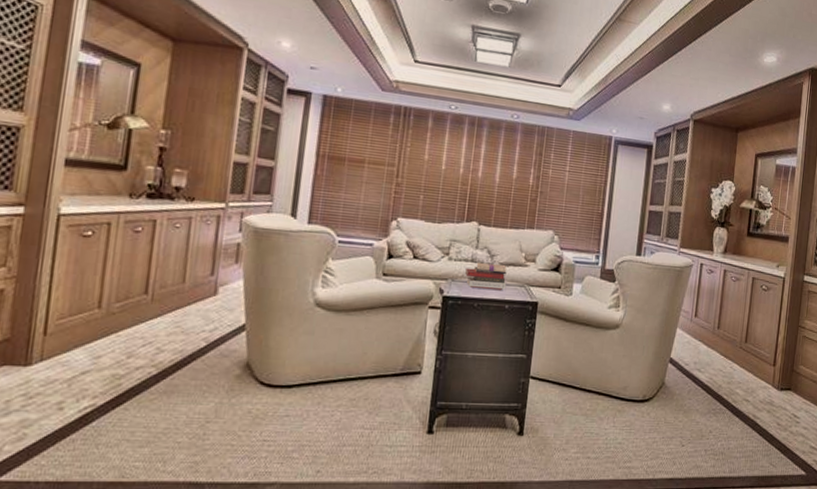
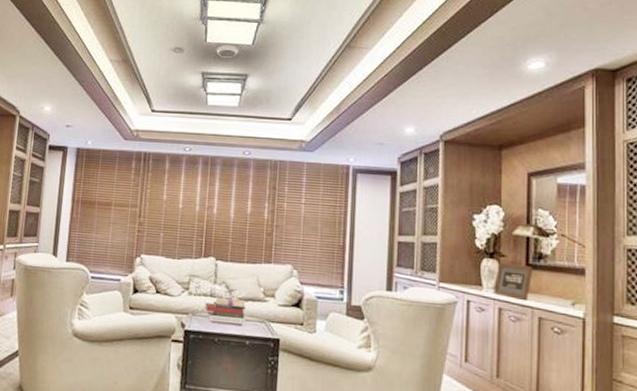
picture frame: none [721,232,753,264] -> present [494,263,533,302]

